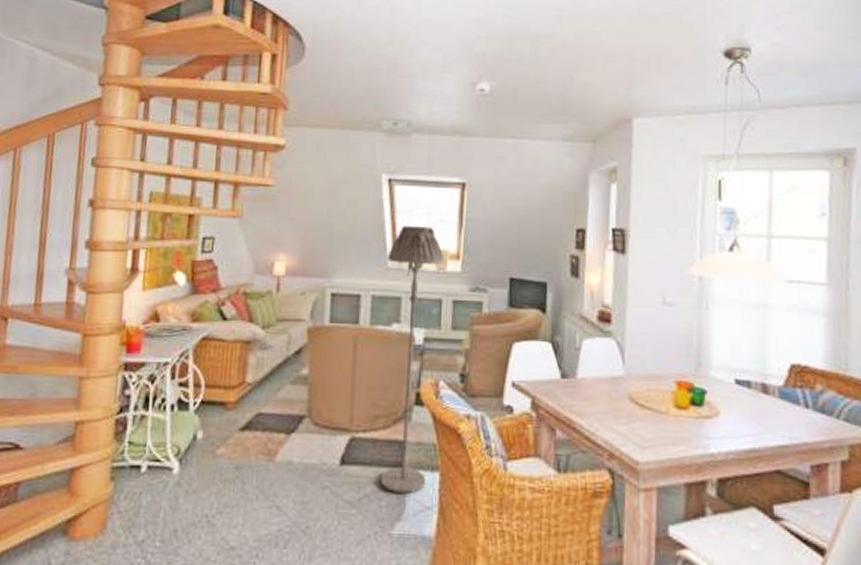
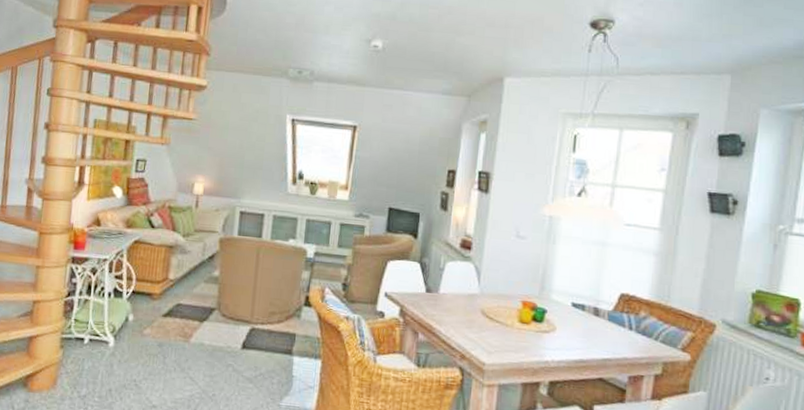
floor lamp: present [380,225,444,494] -> none [273,158,335,375]

